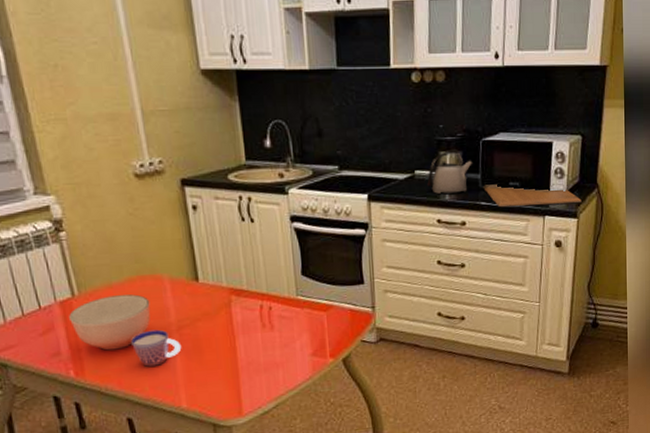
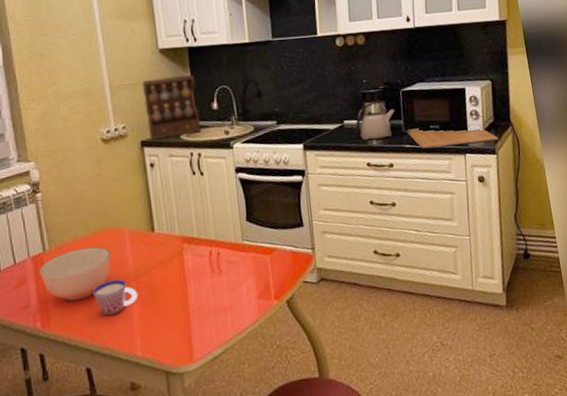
spice rack: none [180,103,252,180] -> present [142,74,202,141]

